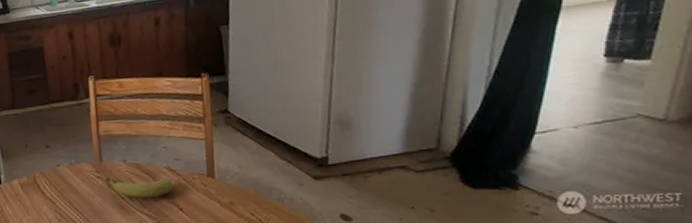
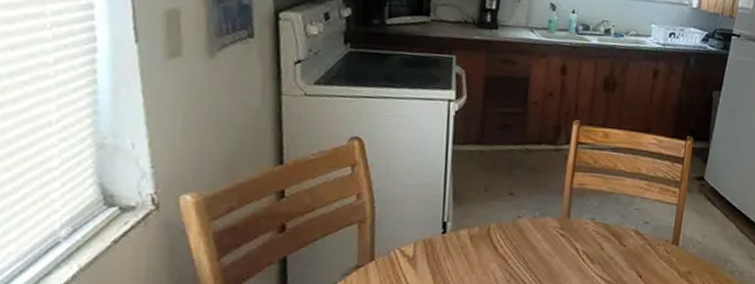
fruit: present [105,177,174,198] -> none [569,236,638,262]

